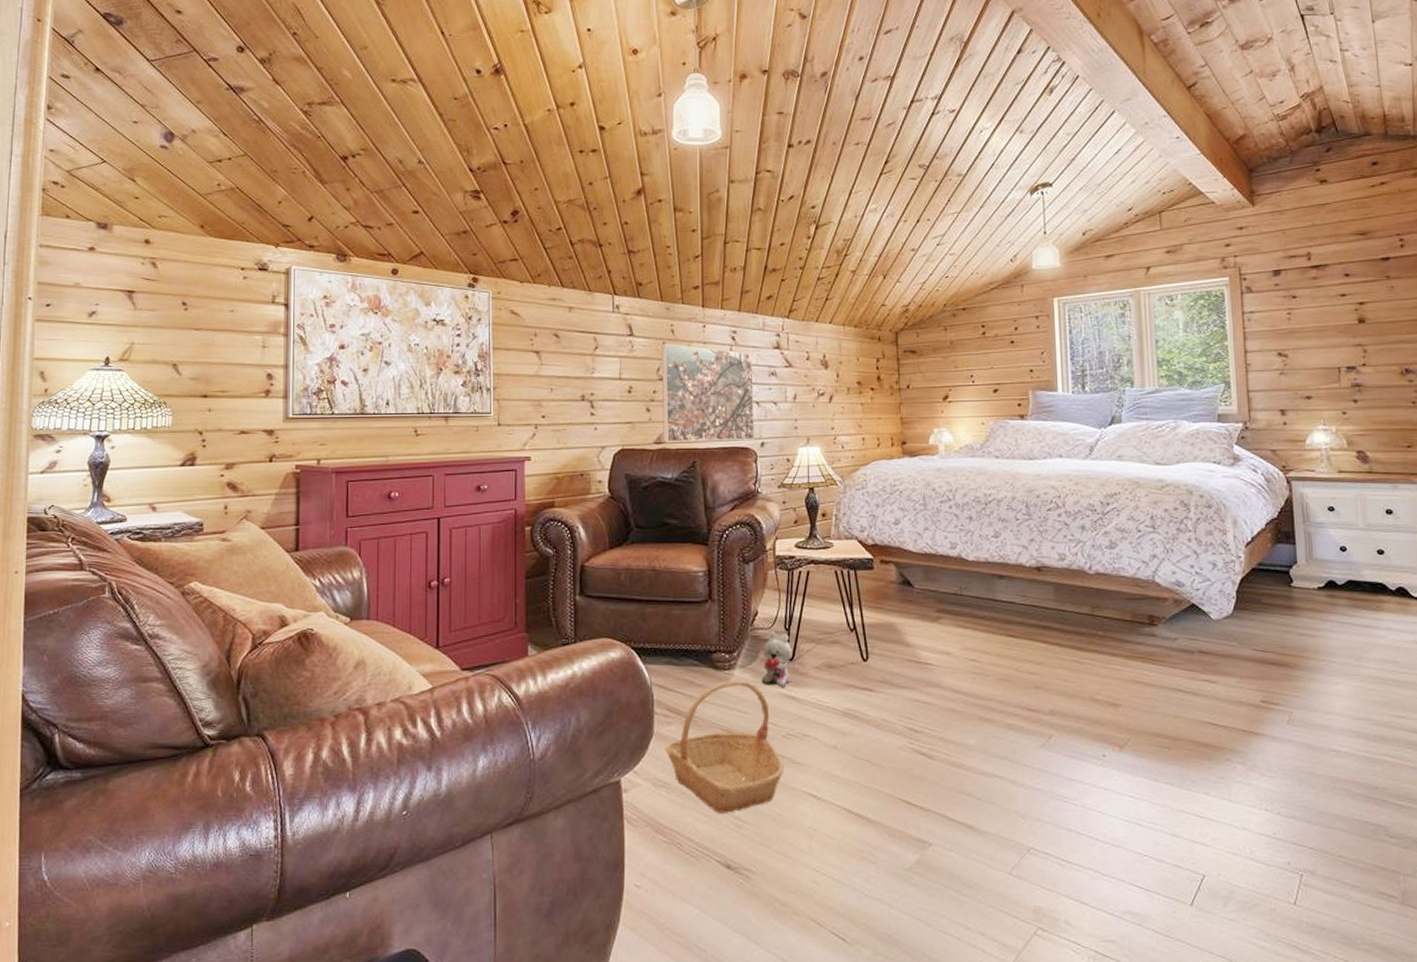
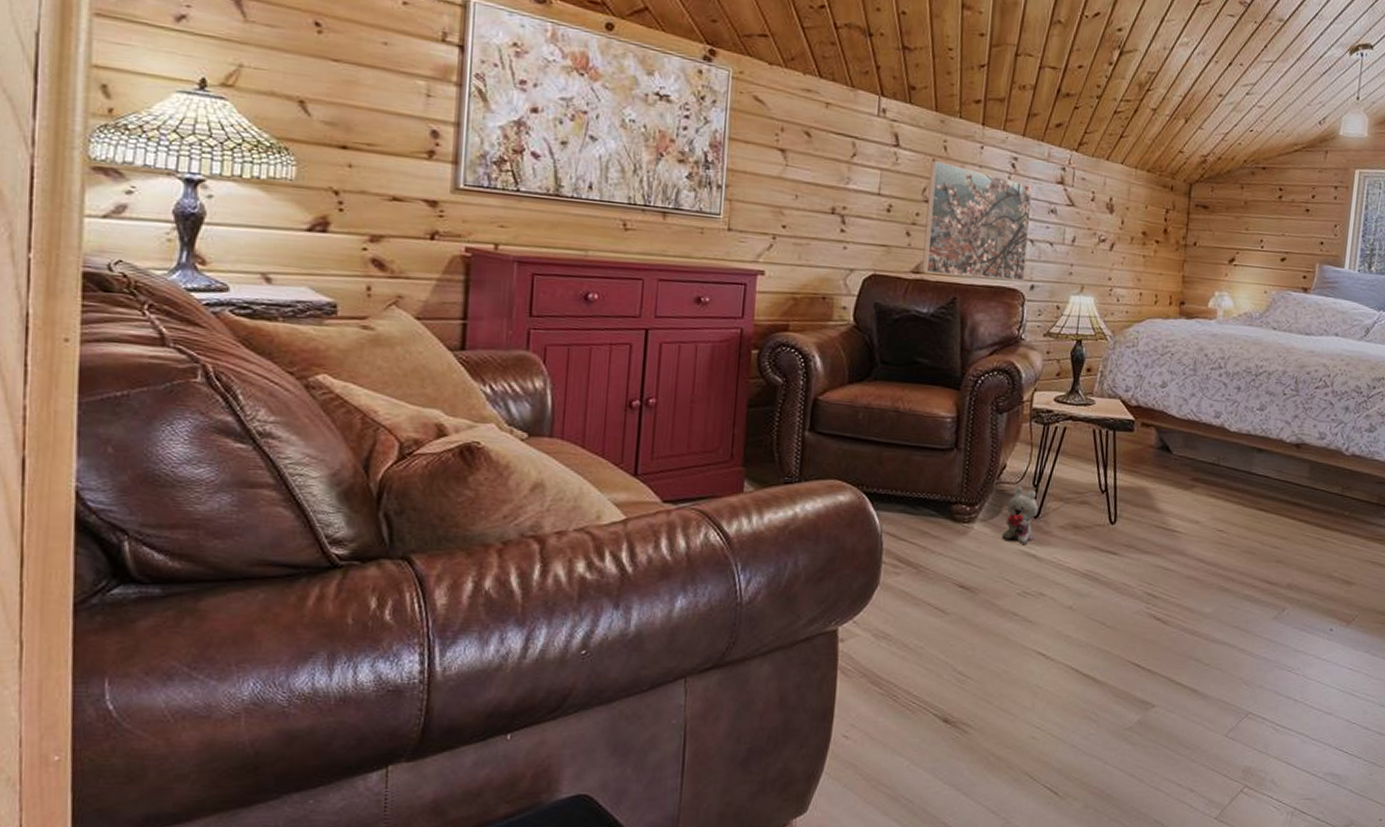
basket: present [665,680,785,813] -> none [889,534,1016,668]

